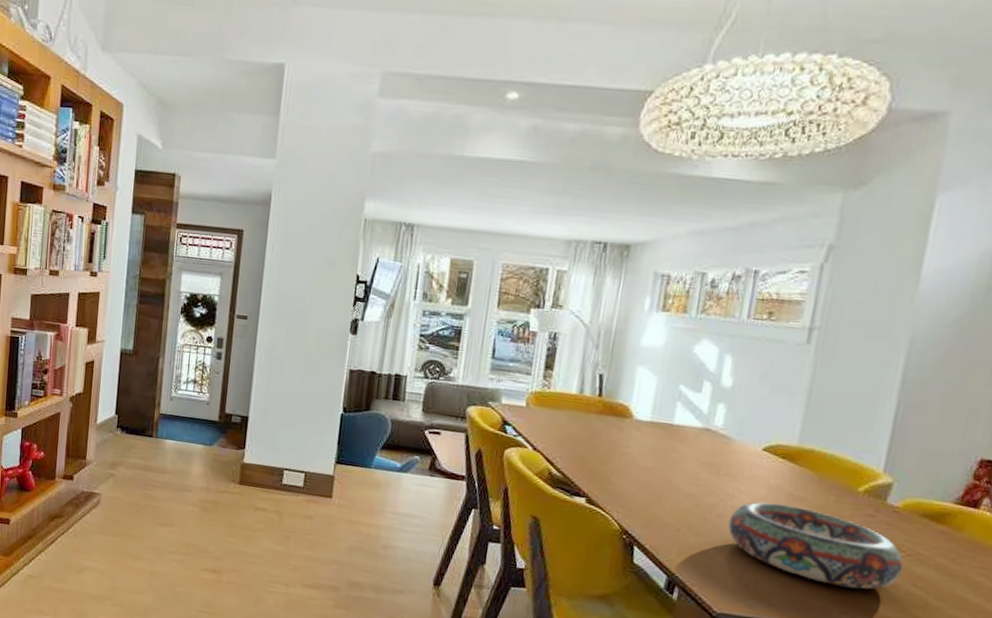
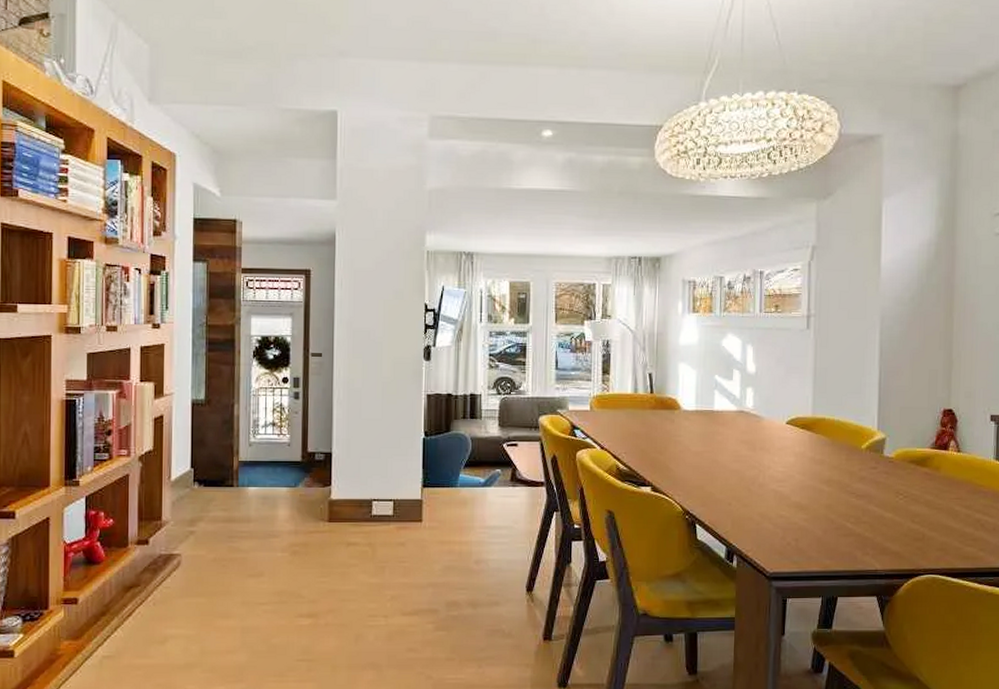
decorative bowl: present [728,502,903,590] -> none [768,469,903,532]

